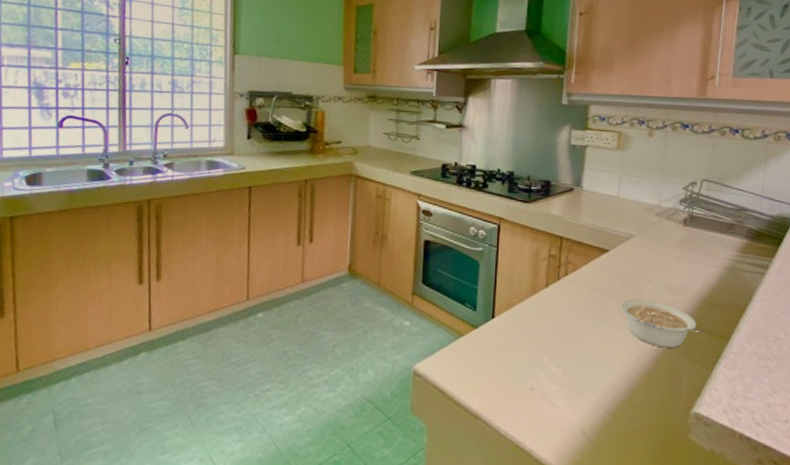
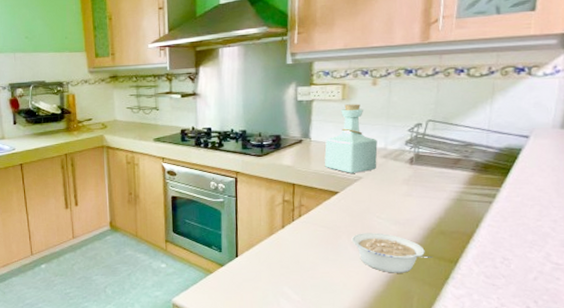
bottle: none [596,154,651,230] -> present [324,104,378,173]

